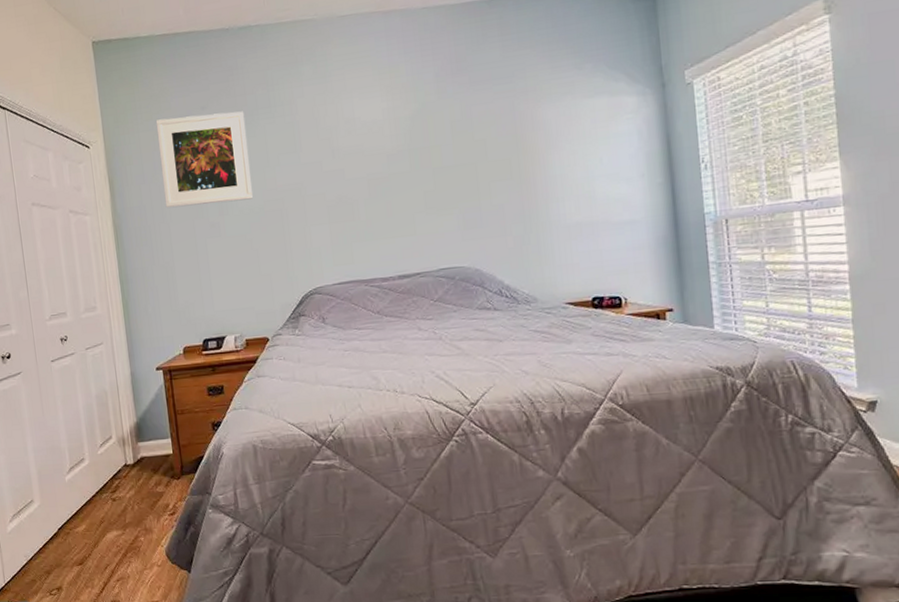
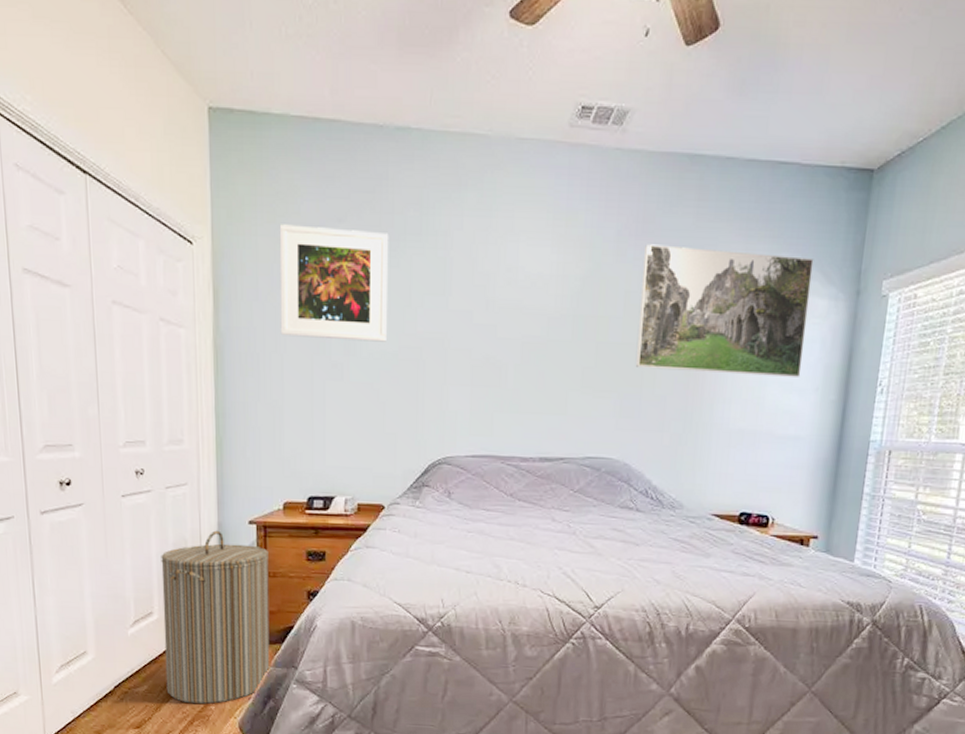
laundry hamper: none [87,379,188,538] -> present [161,530,270,705]
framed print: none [462,64,625,184] -> present [635,244,814,377]

